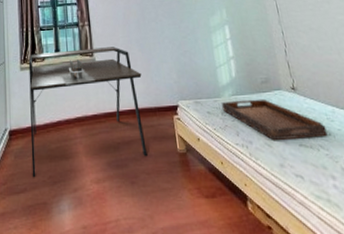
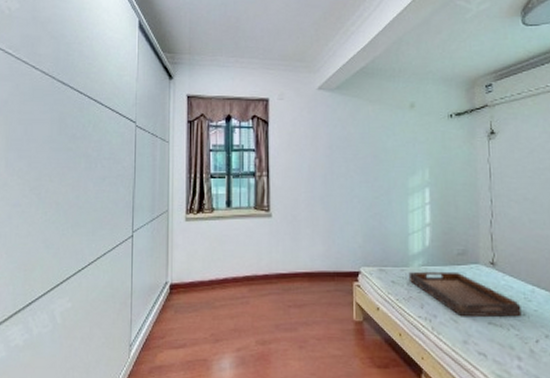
desk: present [28,46,148,178] -> none [193,202,323,334]
letter holder: present [60,59,95,85] -> none [230,213,269,241]

